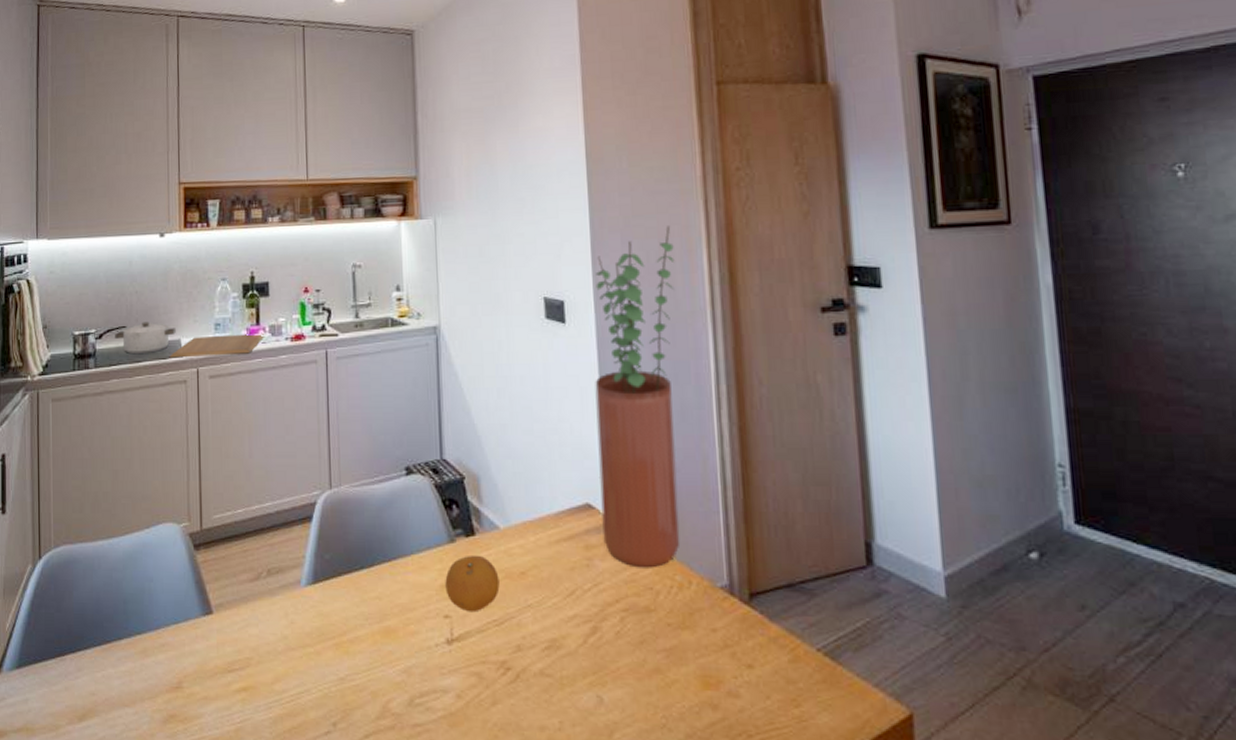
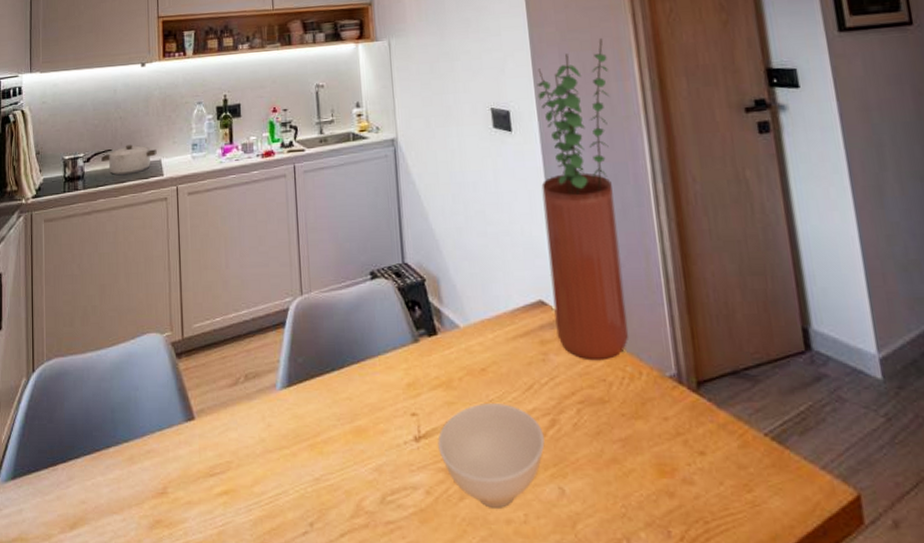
chopping board: present [169,334,265,358] -> none [151,152,238,178]
fruit: present [445,555,500,613] -> none [411,353,462,410]
bowl: none [471,608,585,715] -> present [437,404,545,508]

